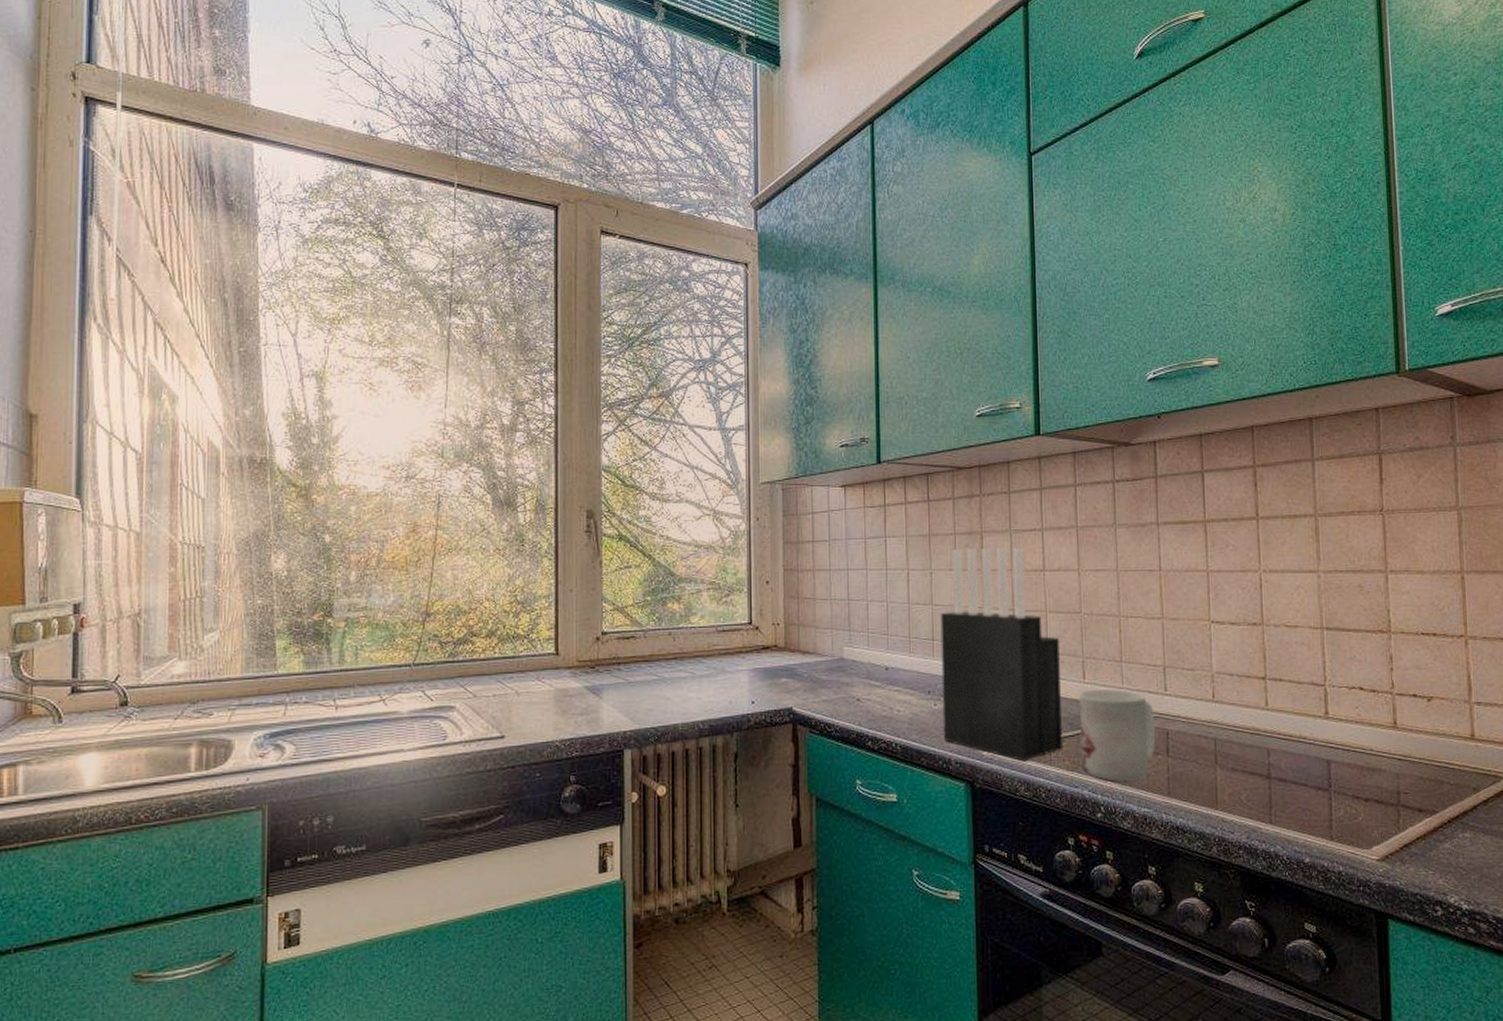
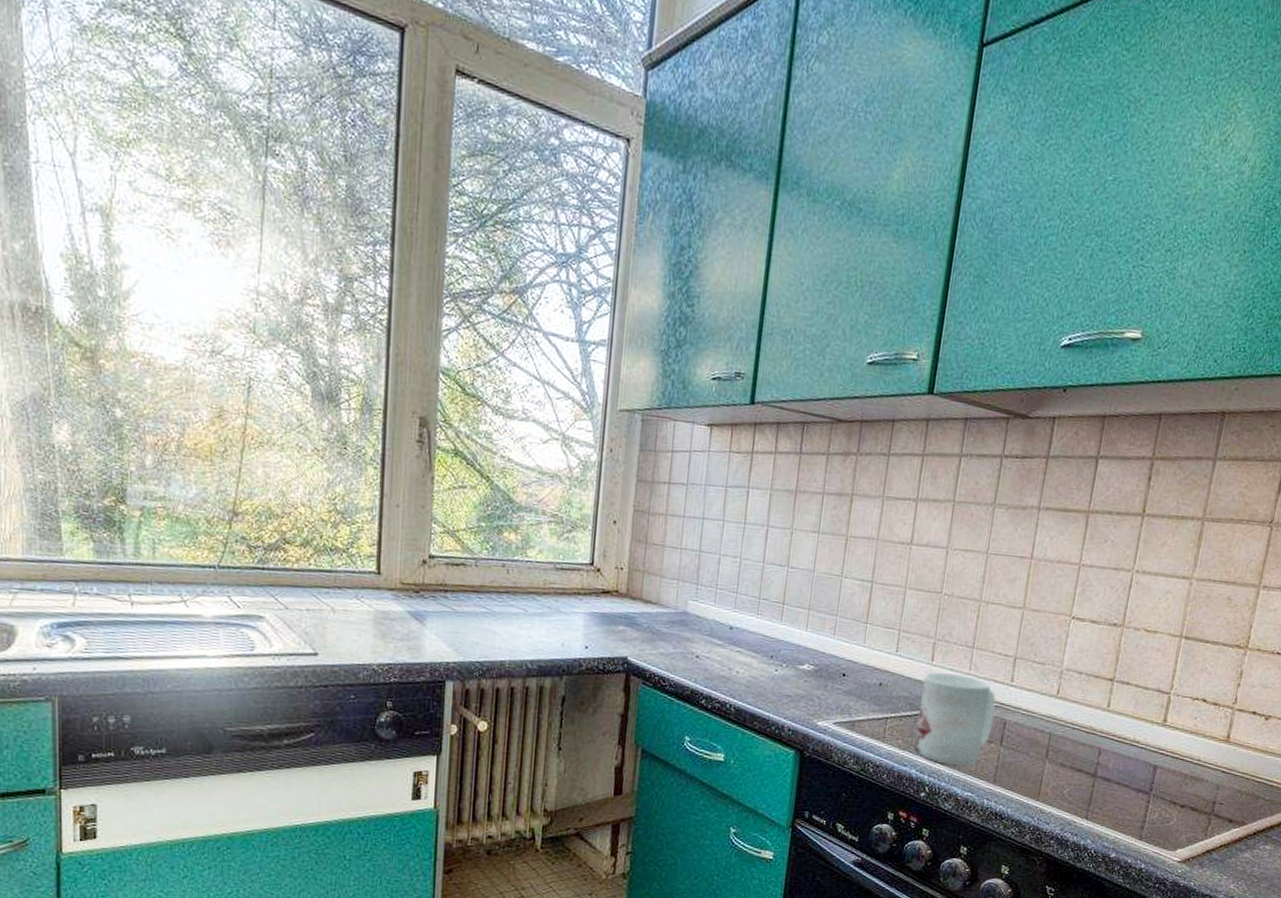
knife block: present [940,547,1064,762] -> none [779,510,915,736]

